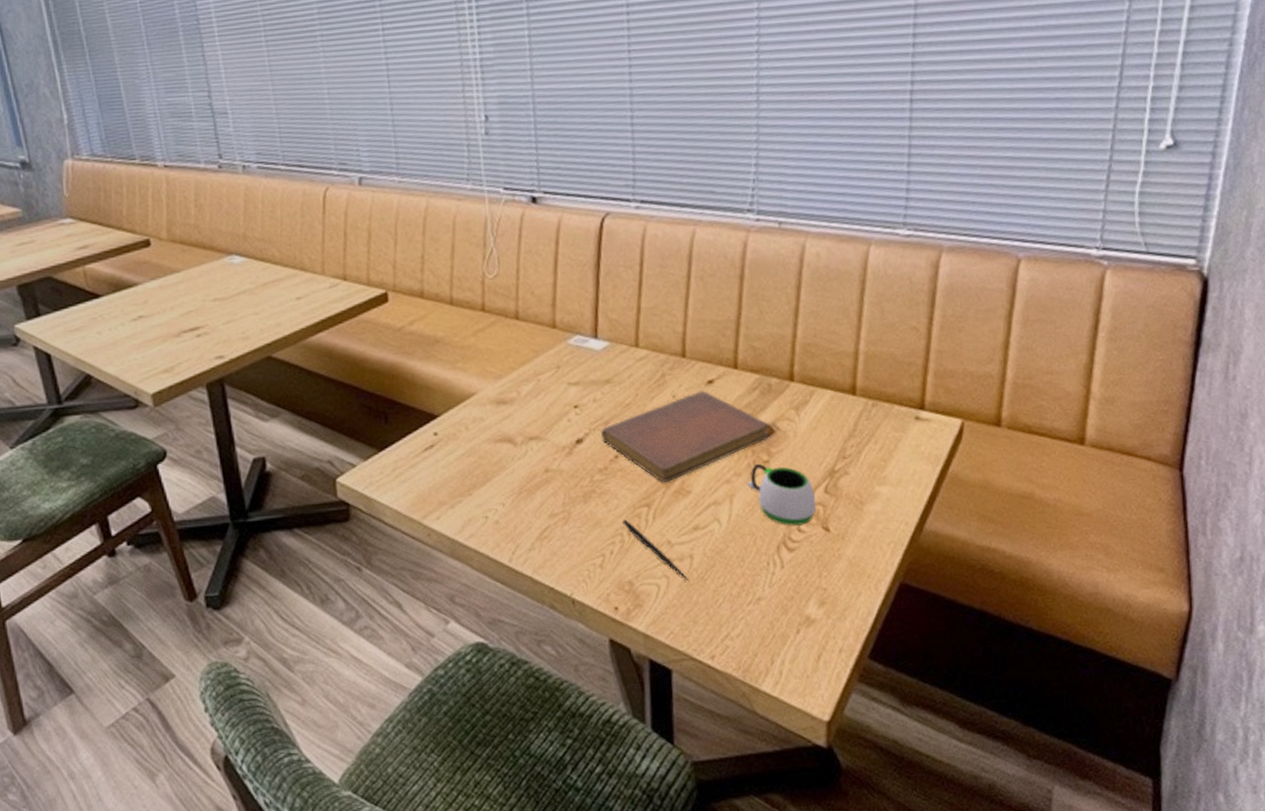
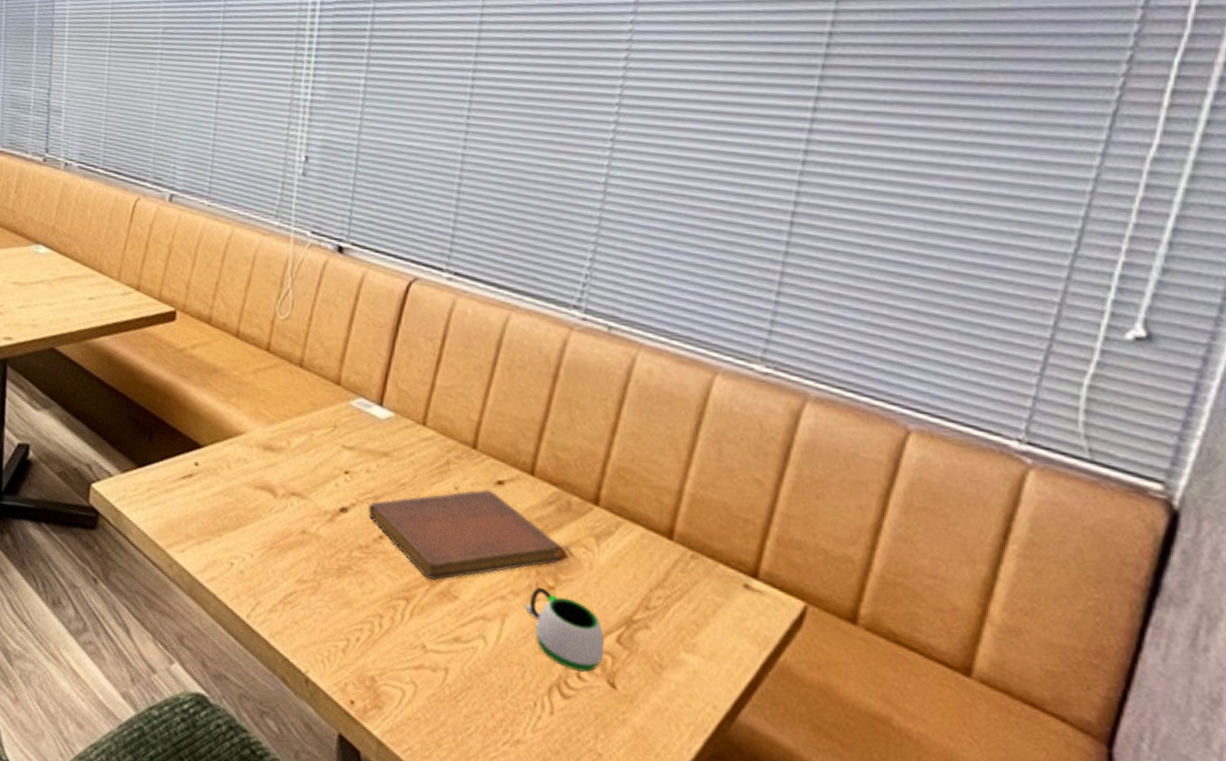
pen: present [623,519,690,582] -> none [375,607,440,698]

